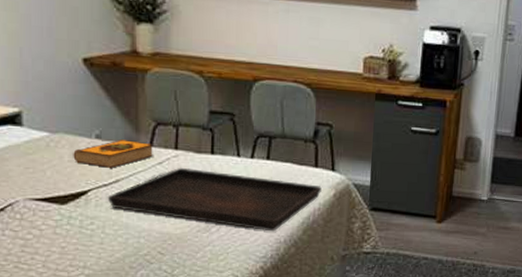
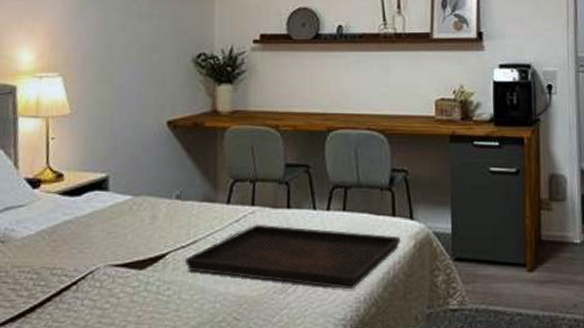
hardback book: present [73,140,154,168] -> none [154,199,232,229]

